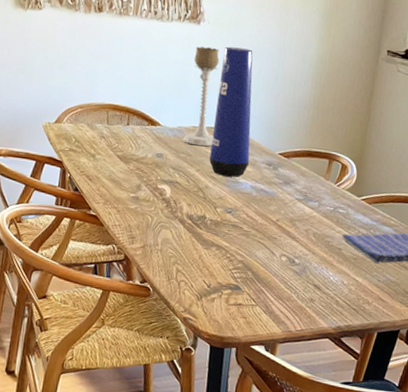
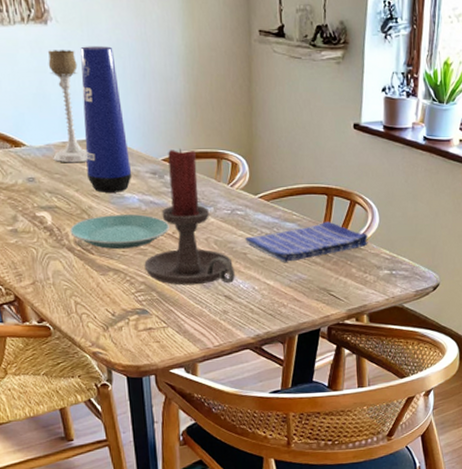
plate: none [184,195,275,229] -> present [70,213,170,250]
candle holder: none [245,146,328,275] -> present [144,148,235,286]

